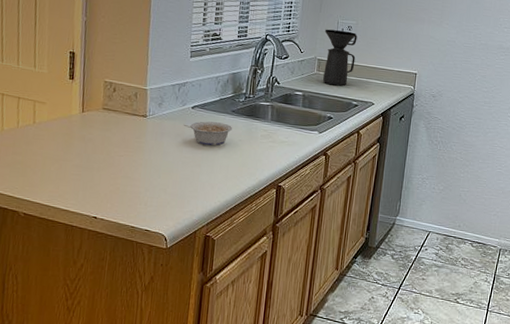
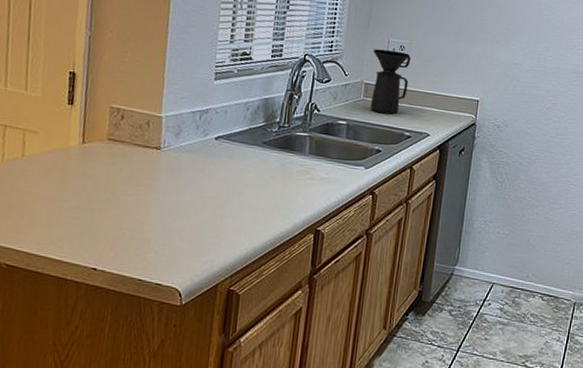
legume: present [183,121,233,146] -> none [204,154,264,184]

